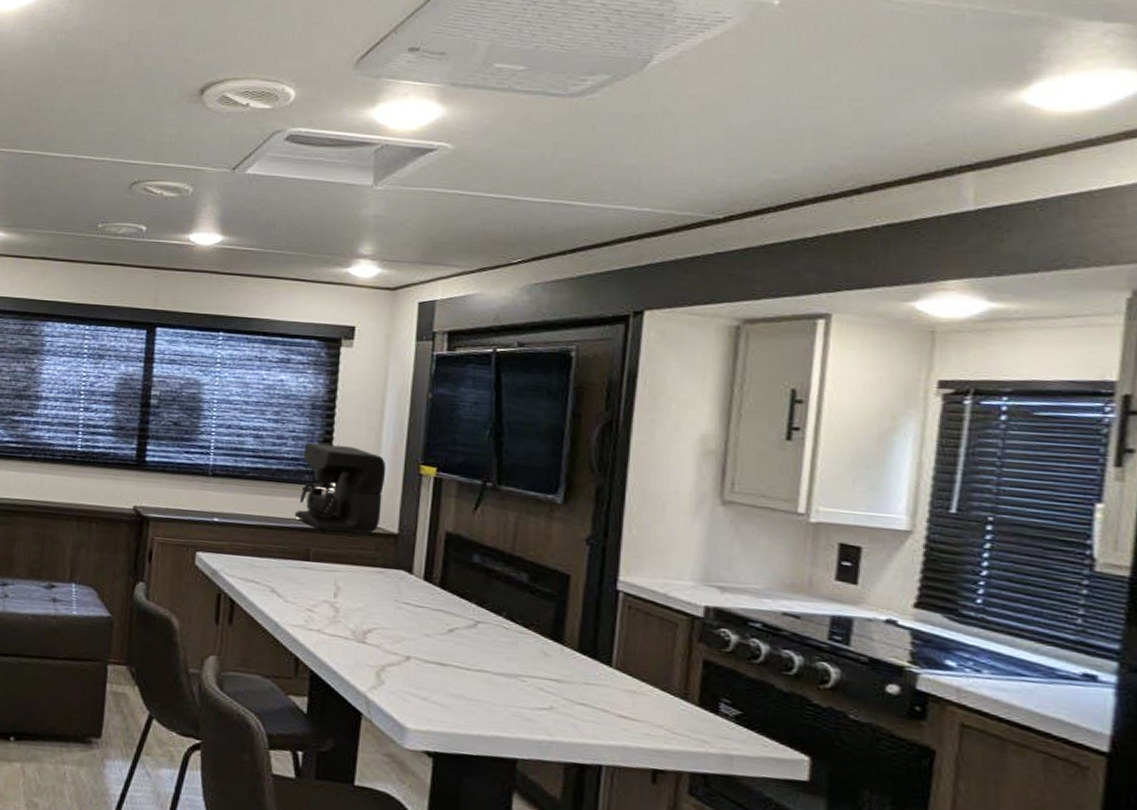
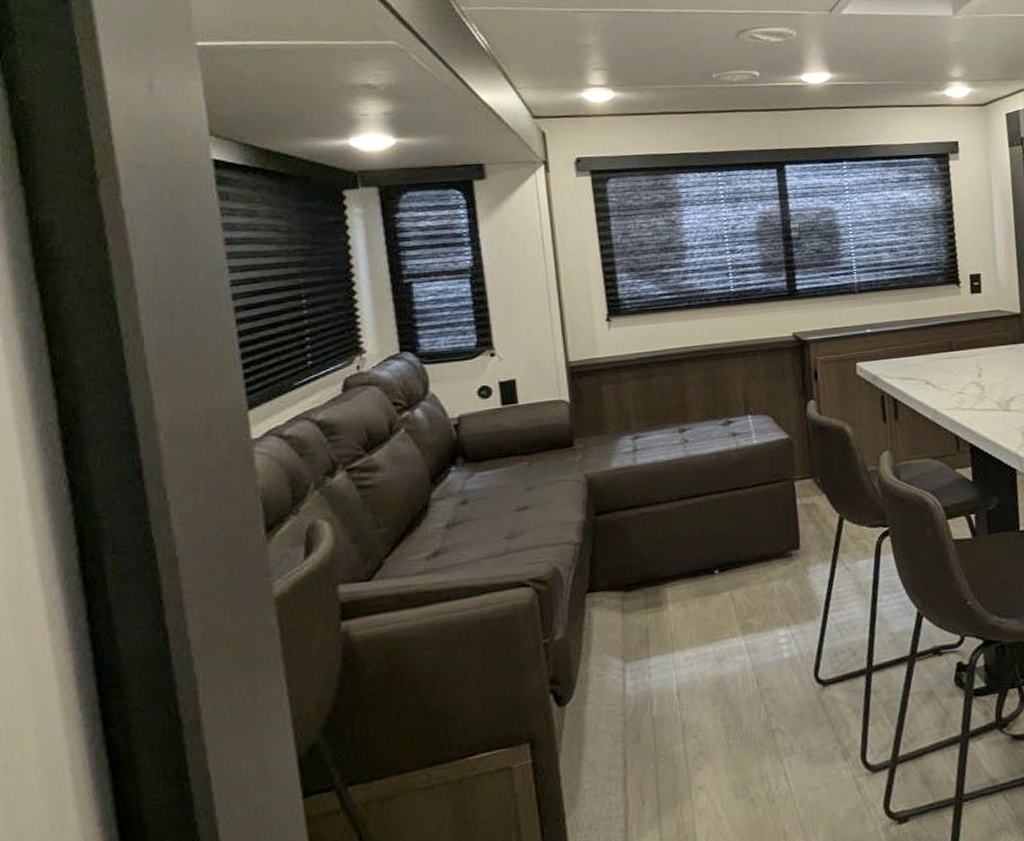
coffee maker: present [295,442,385,533] -> none [933,246,1005,323]

